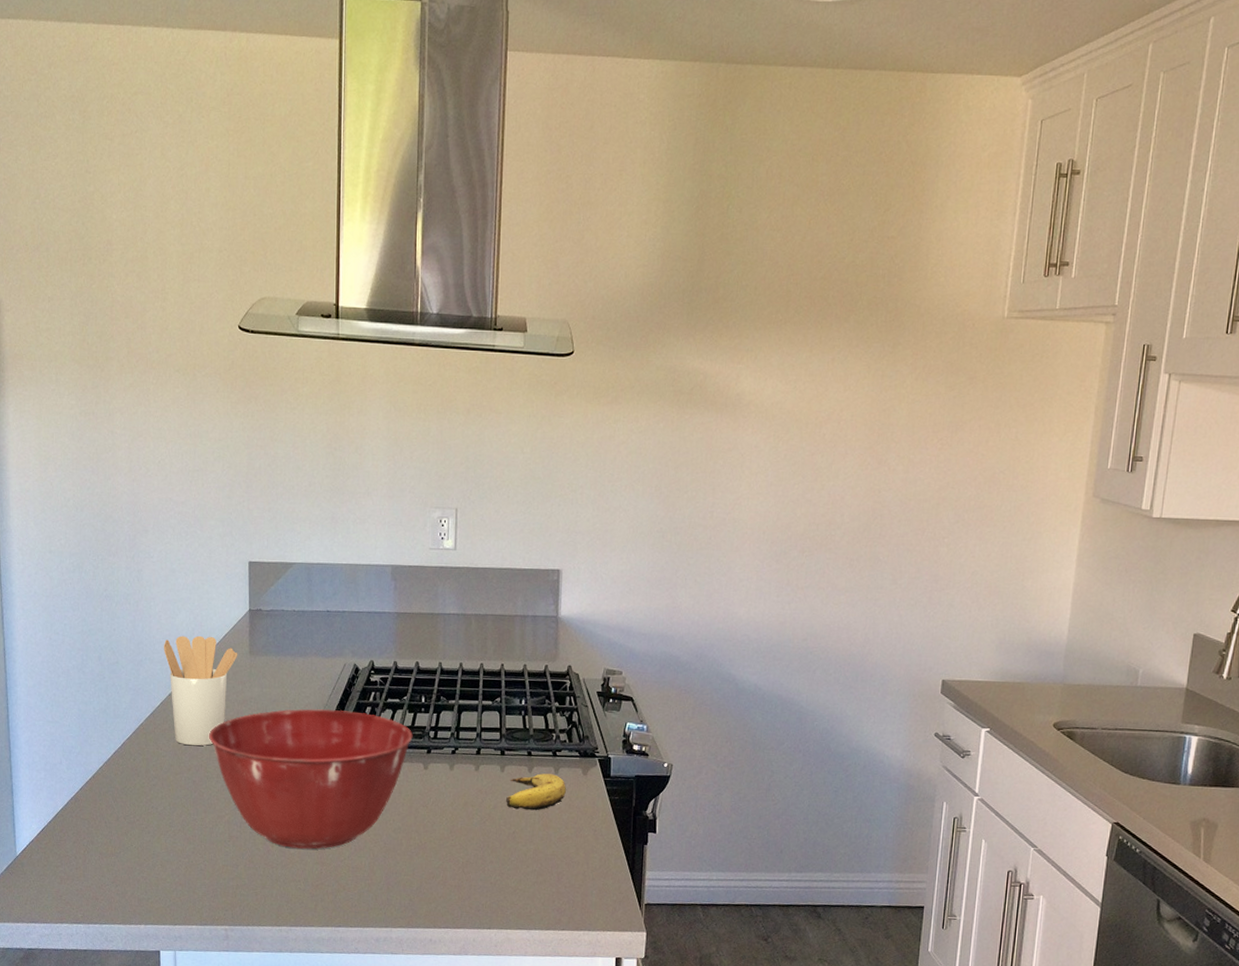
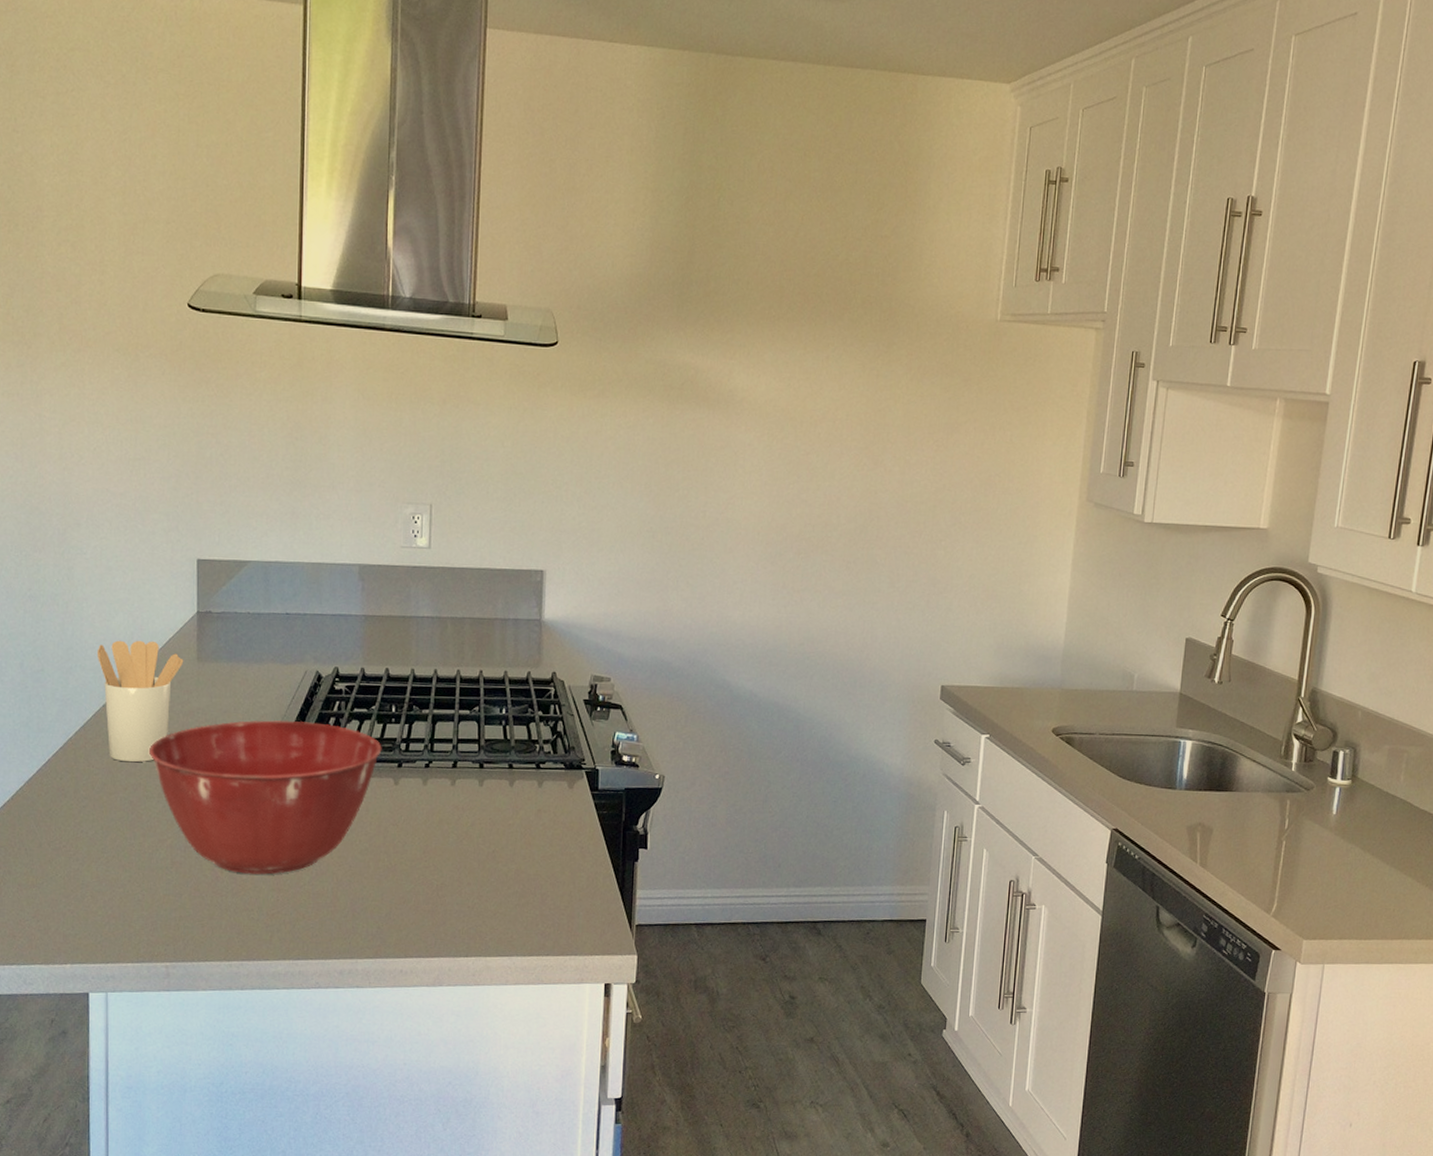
banana: present [505,773,566,811] -> none [484,787,551,828]

